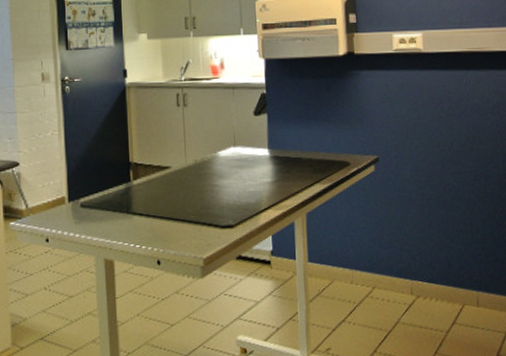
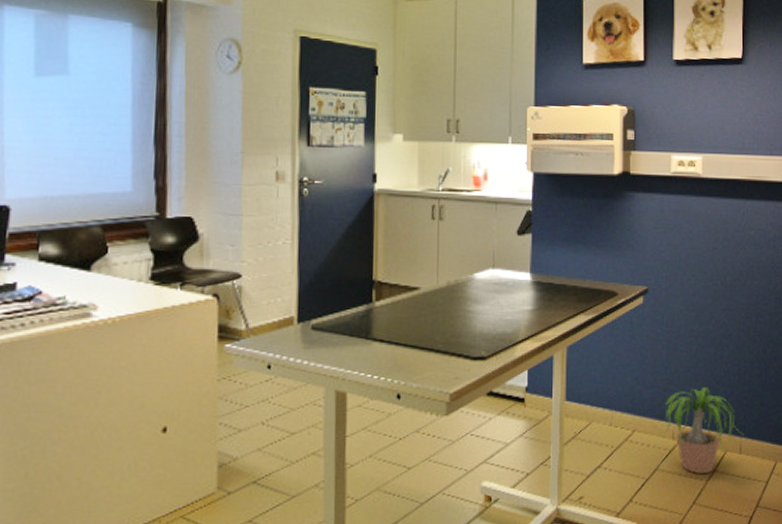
potted plant: none [395,245,480,326] -> present [656,386,744,474]

